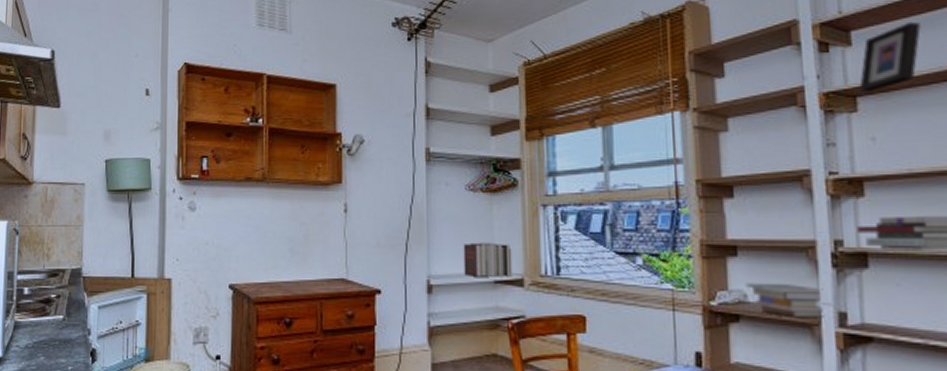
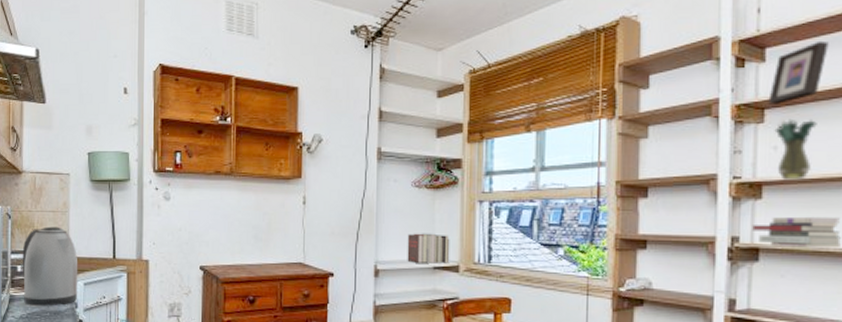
kettle: none [29,243,92,334] -> present [22,226,78,306]
books: present [745,282,824,317] -> none [651,272,718,303]
vase: none [870,106,918,176] -> present [774,118,817,181]

